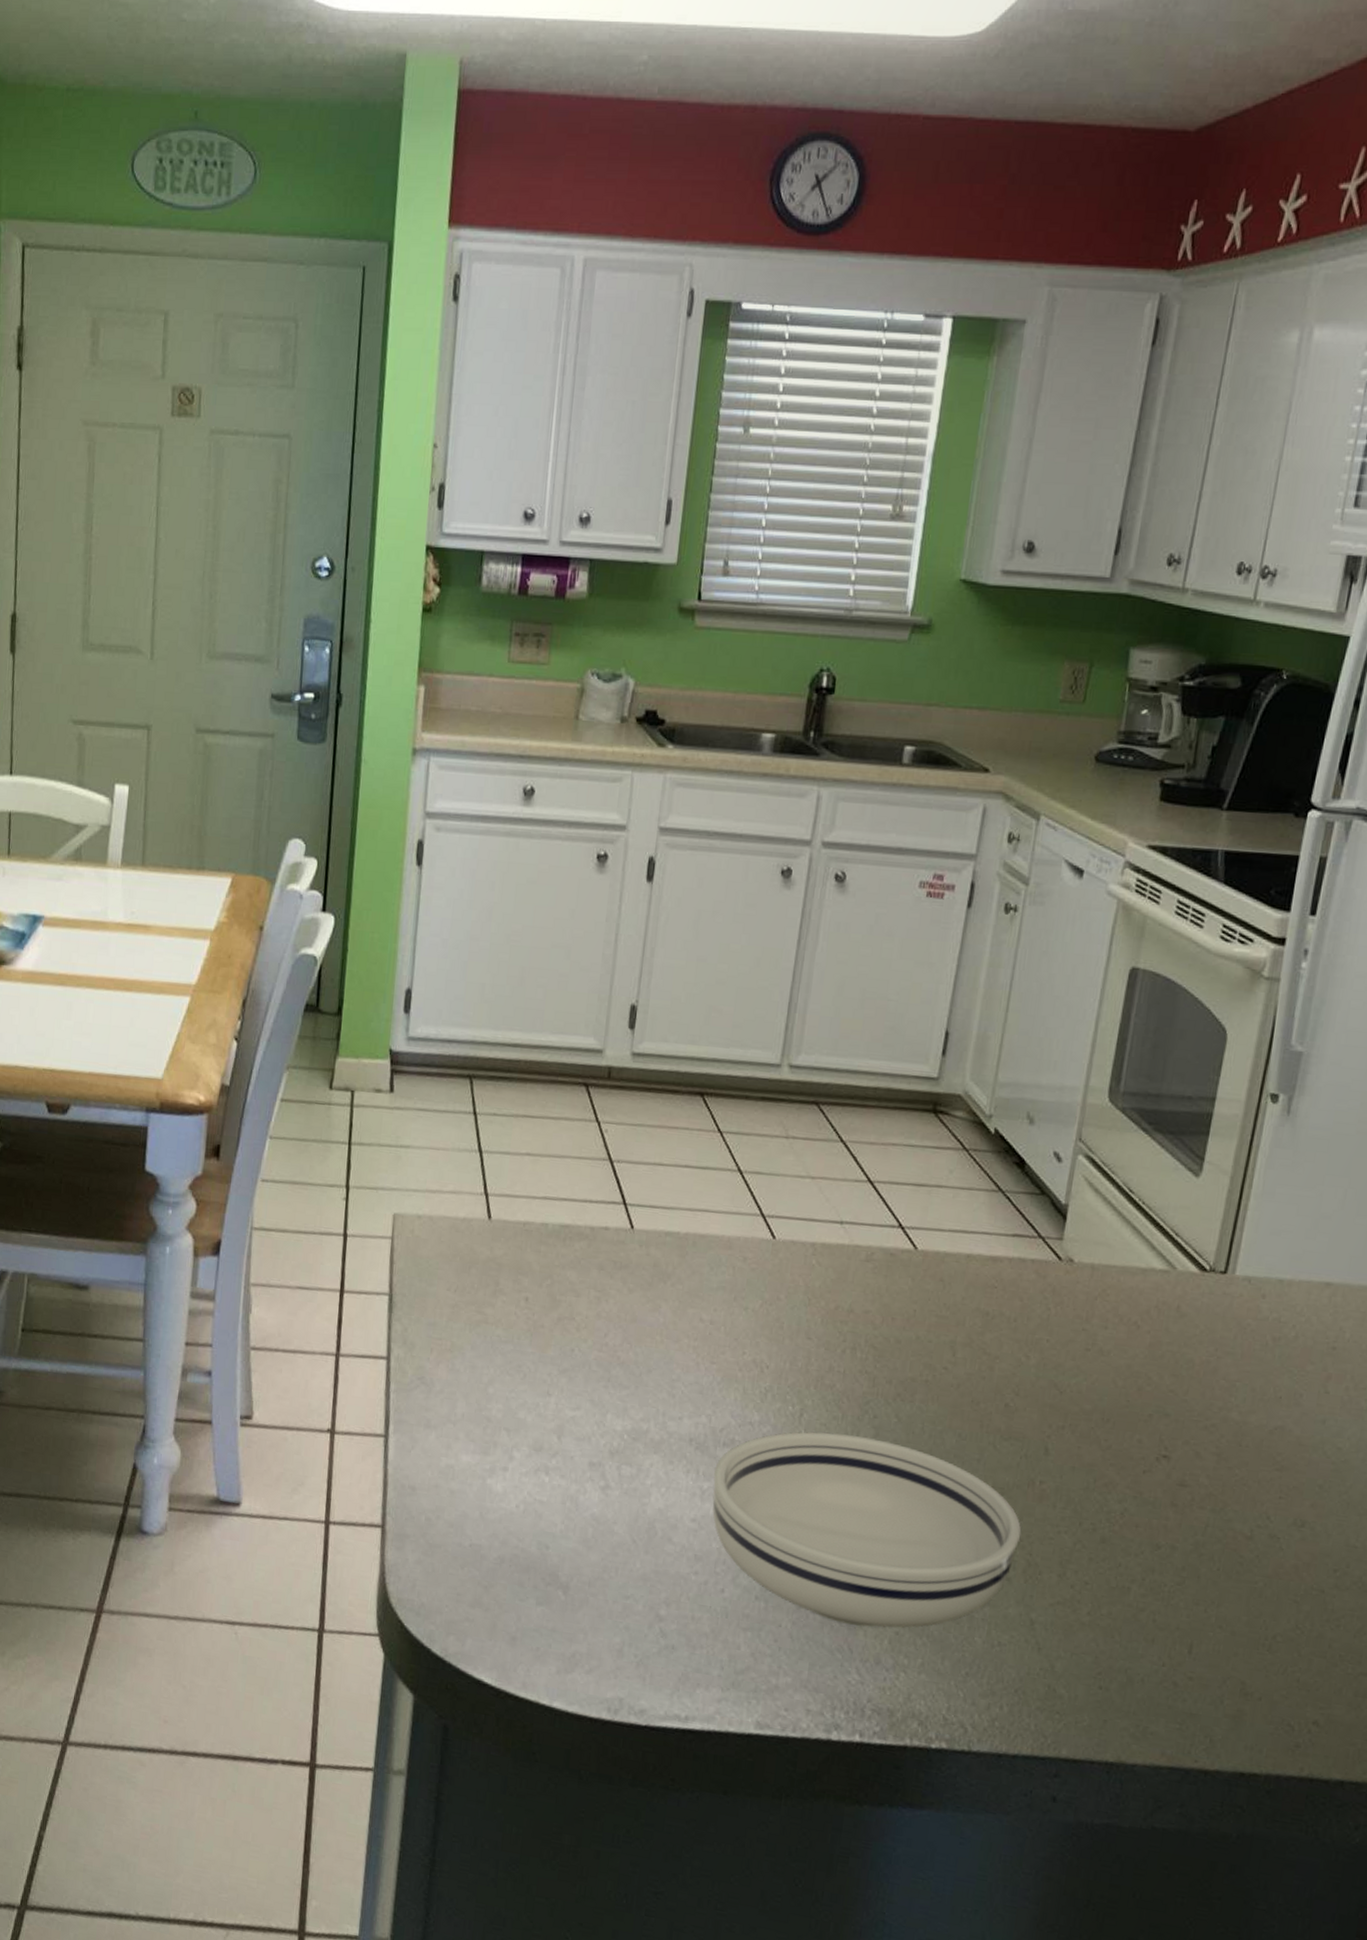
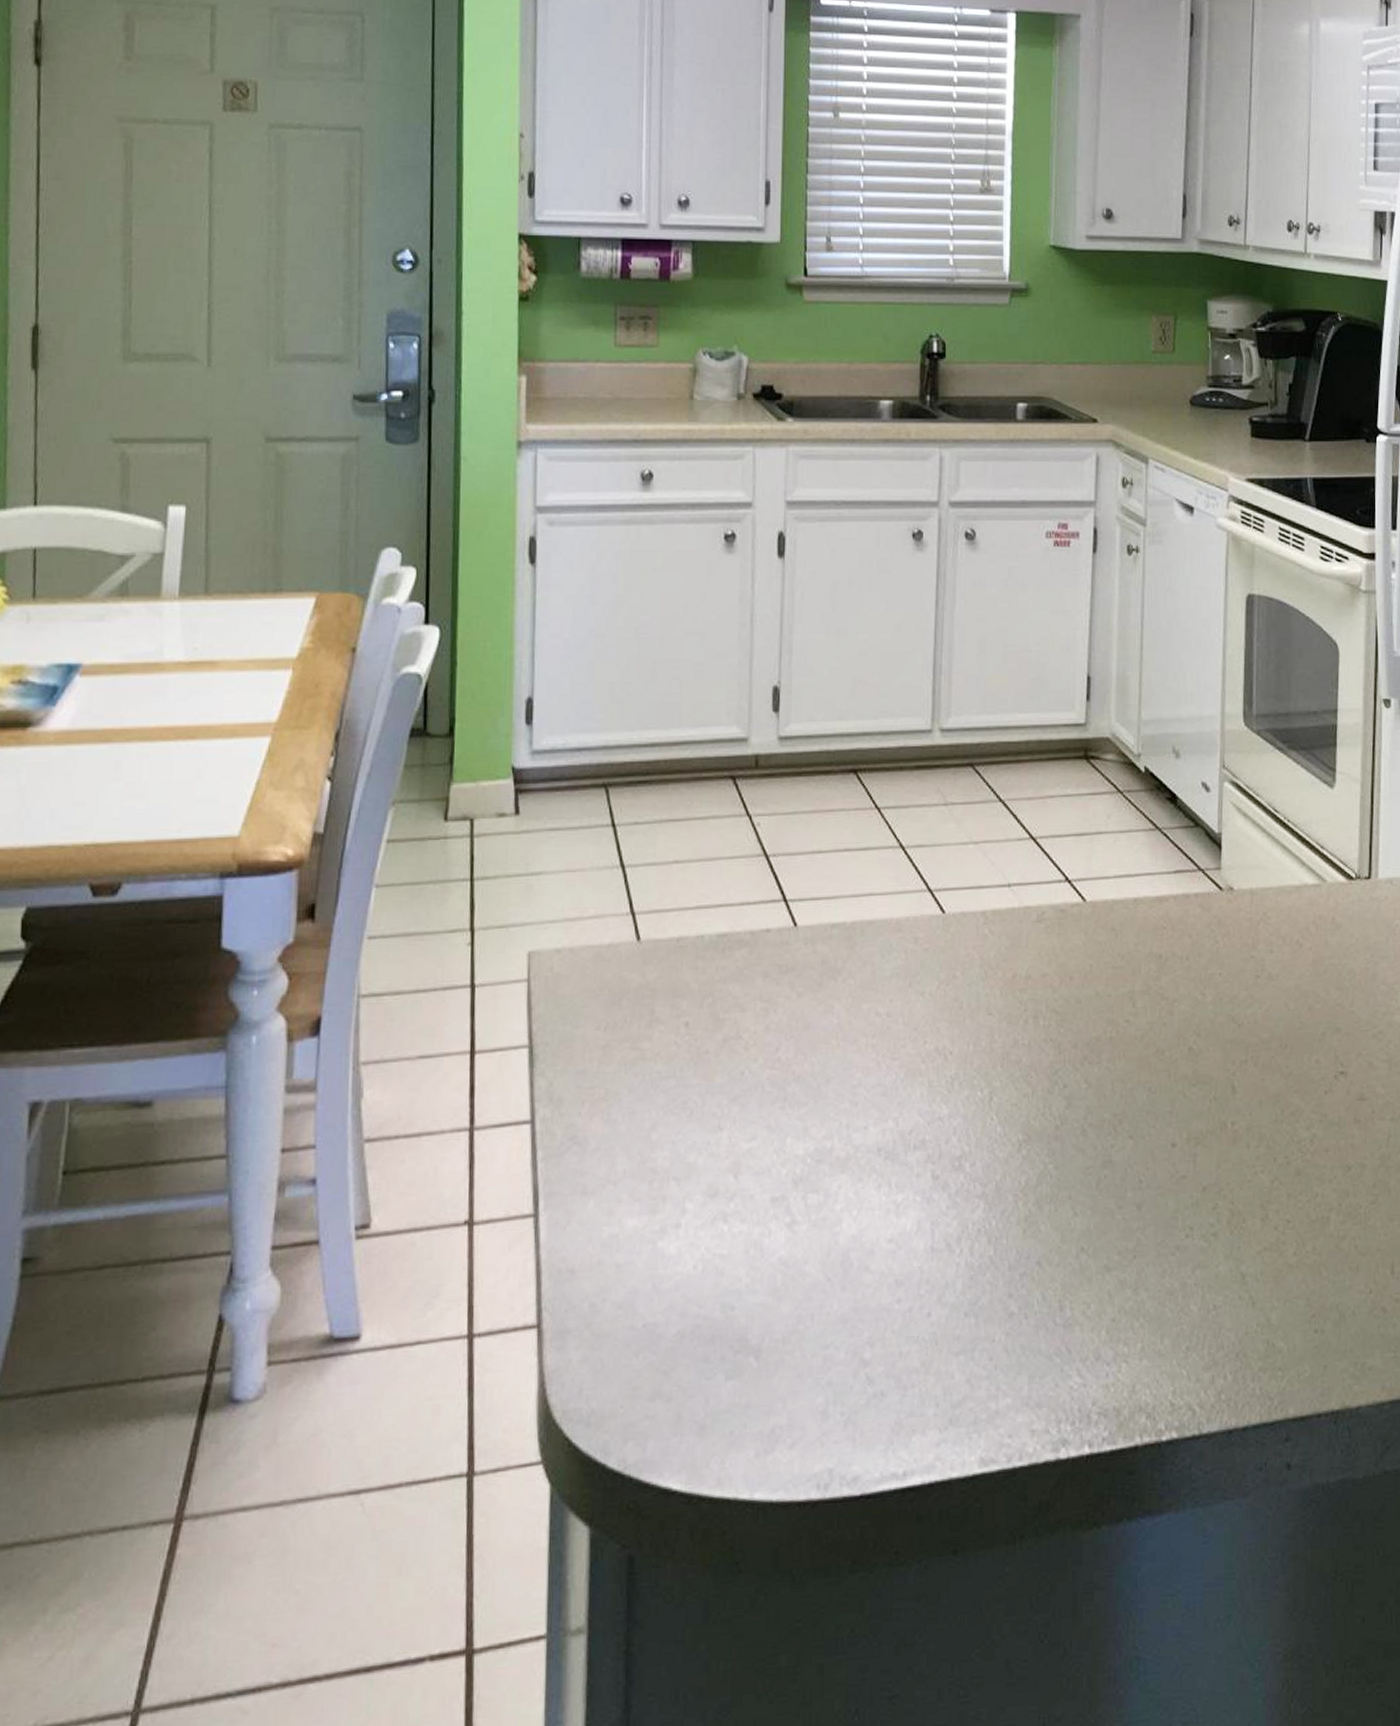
bowl: present [712,1431,1022,1628] -> none [907,1110,1221,1323]

